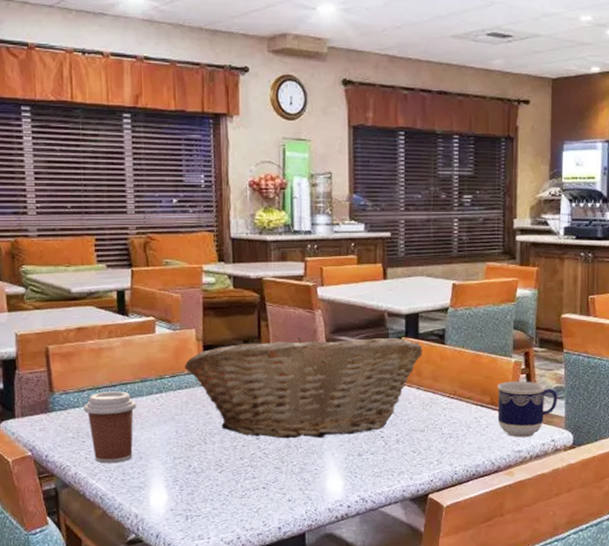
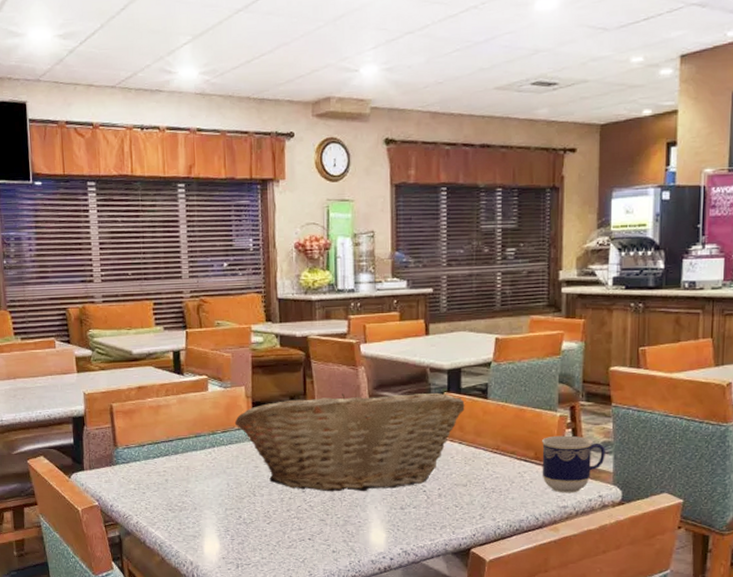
coffee cup: present [83,391,137,464] -> none [143,446,192,514]

